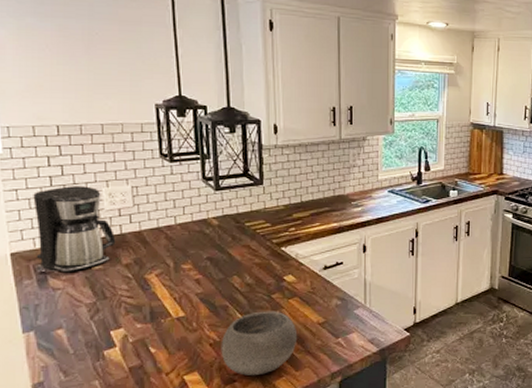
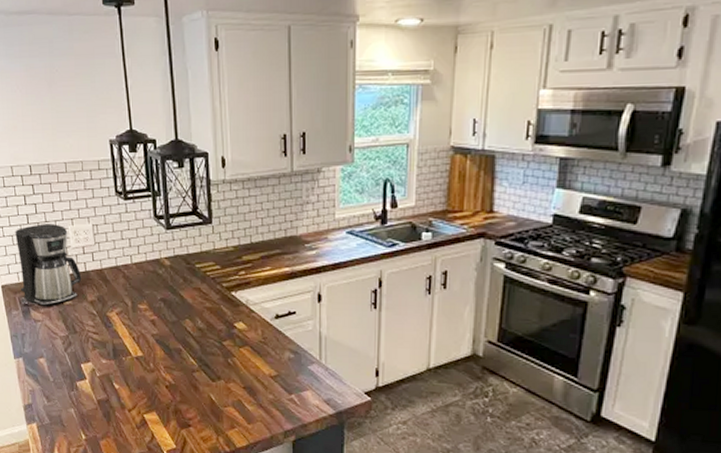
bowl: present [221,311,298,376] -> none [176,357,249,423]

